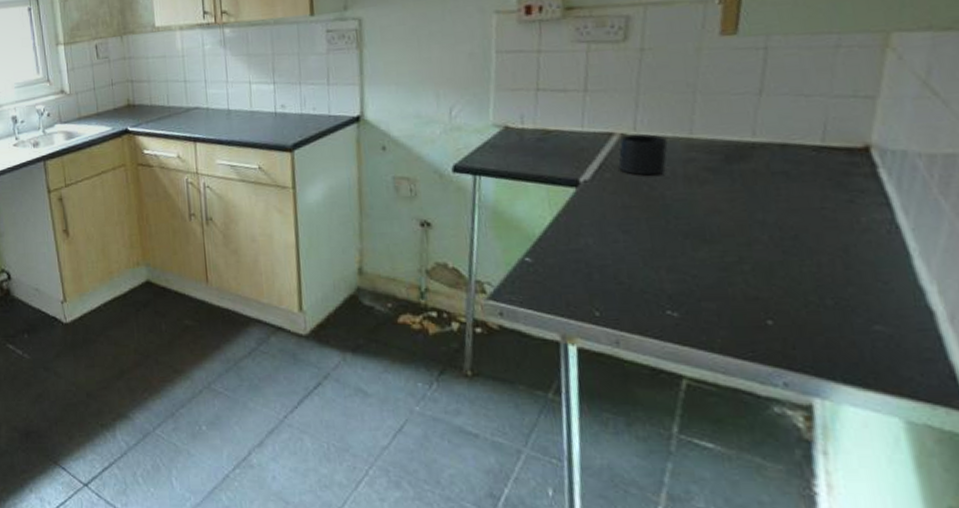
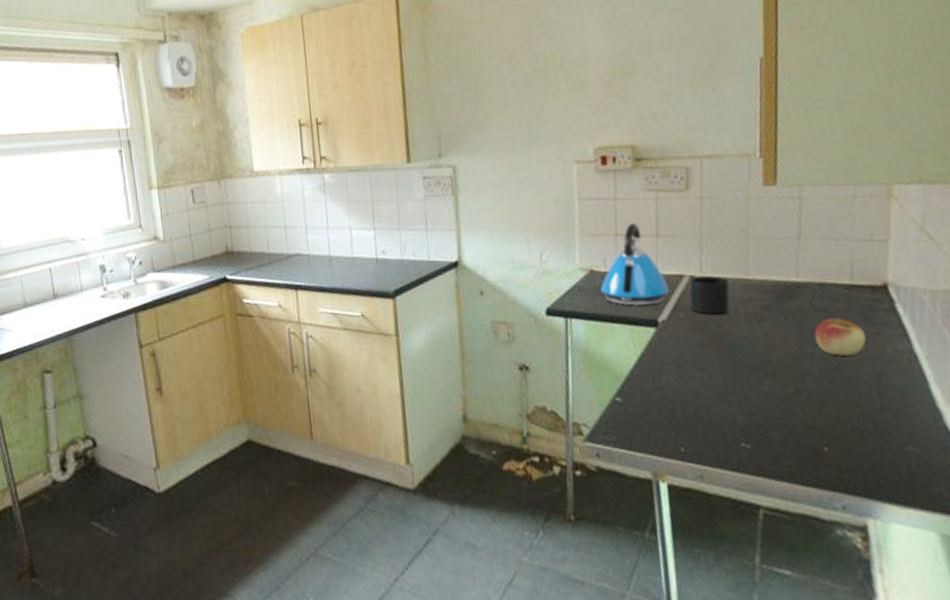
kettle: none [514,77,594,165] -> present [600,223,669,306]
apple: none [769,183,835,224] -> present [814,318,867,356]

